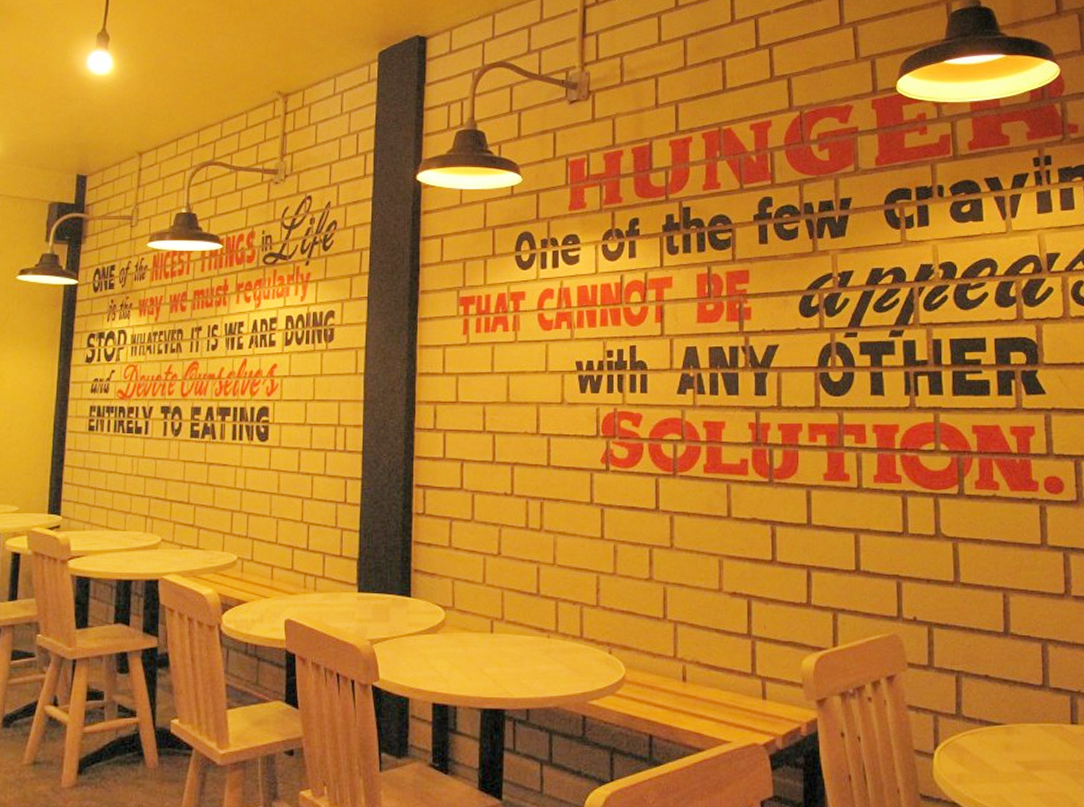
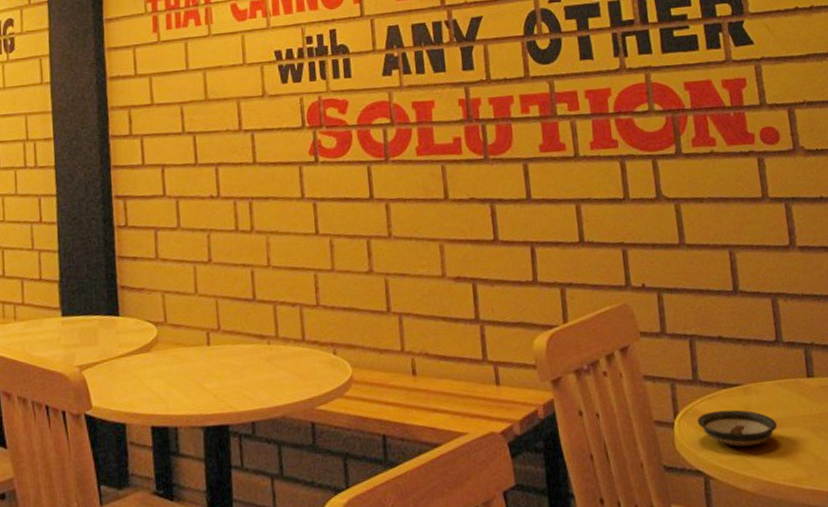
saucer: none [957,747,1037,784] -> present [697,409,778,447]

